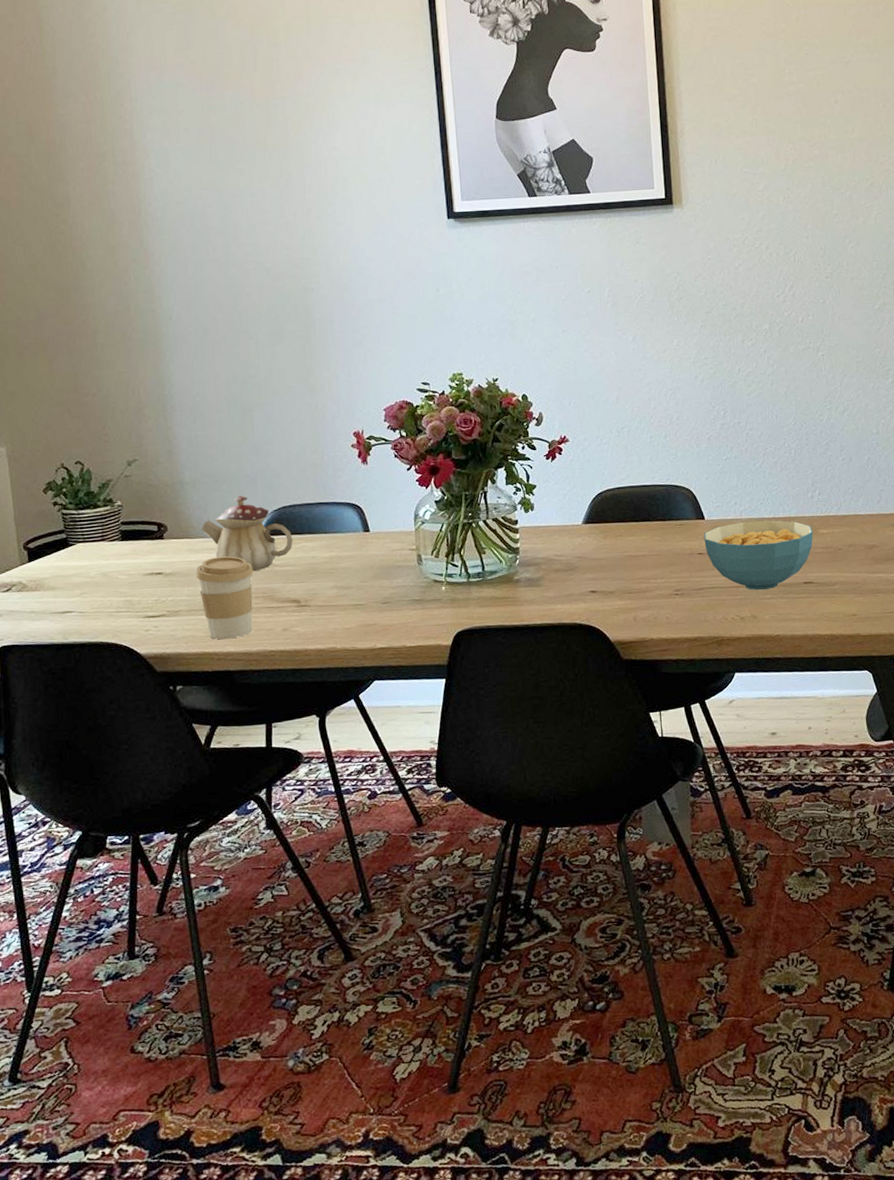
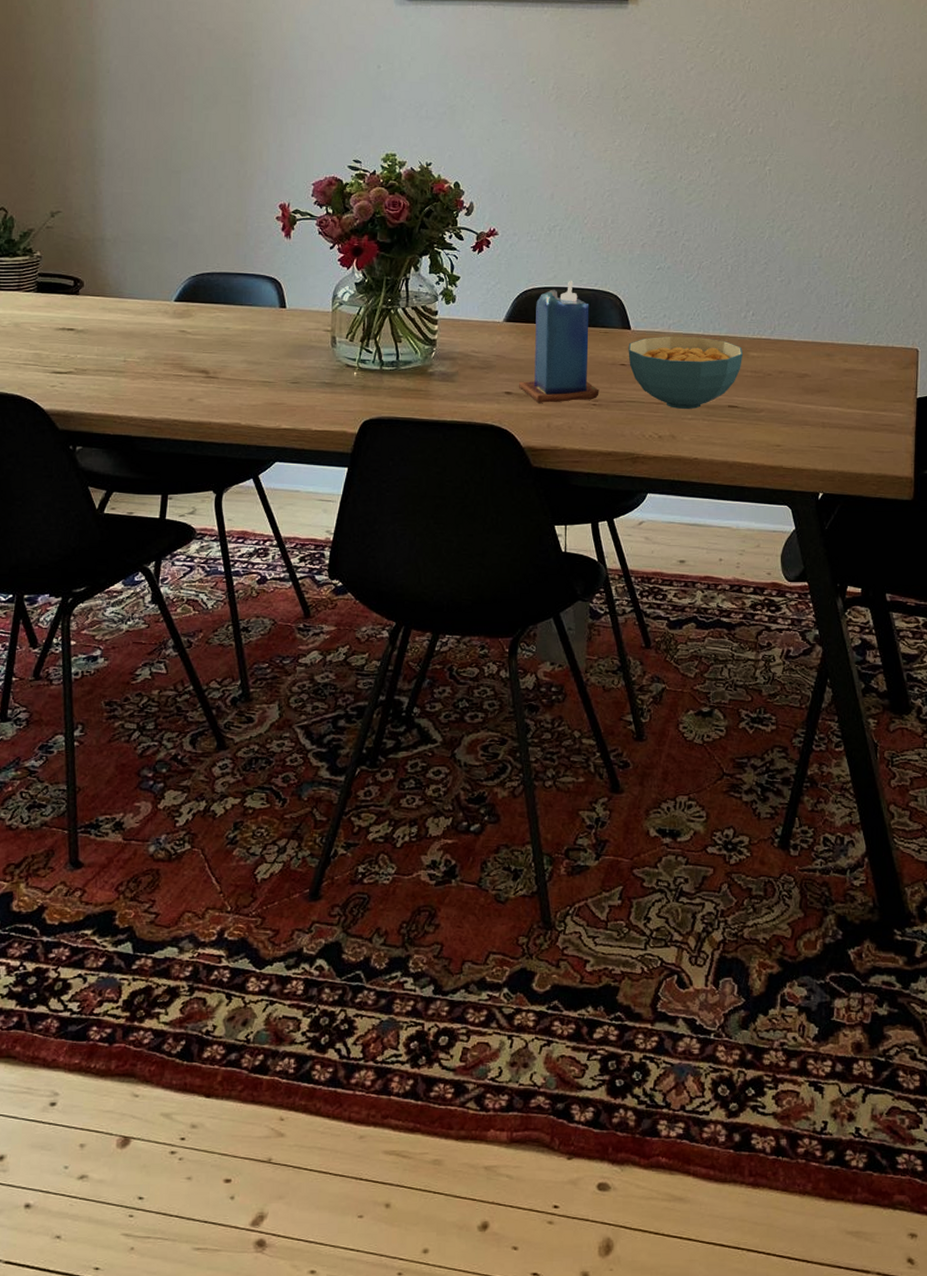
coffee cup: present [196,556,253,640] -> none [107,318,165,404]
teapot: present [202,495,293,572] -> none [118,257,208,337]
candle: none [603,478,680,598] -> present [519,280,600,403]

